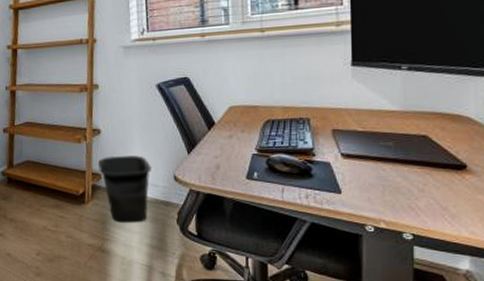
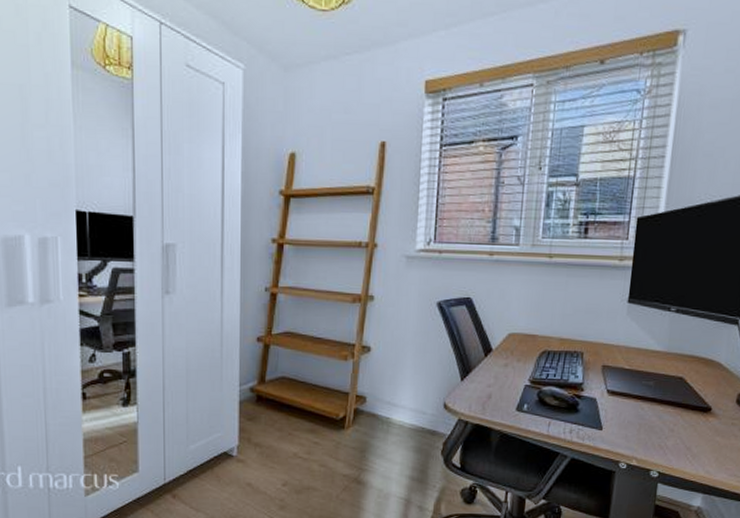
waste bin: present [97,155,153,223] -> none [363,377,423,452]

